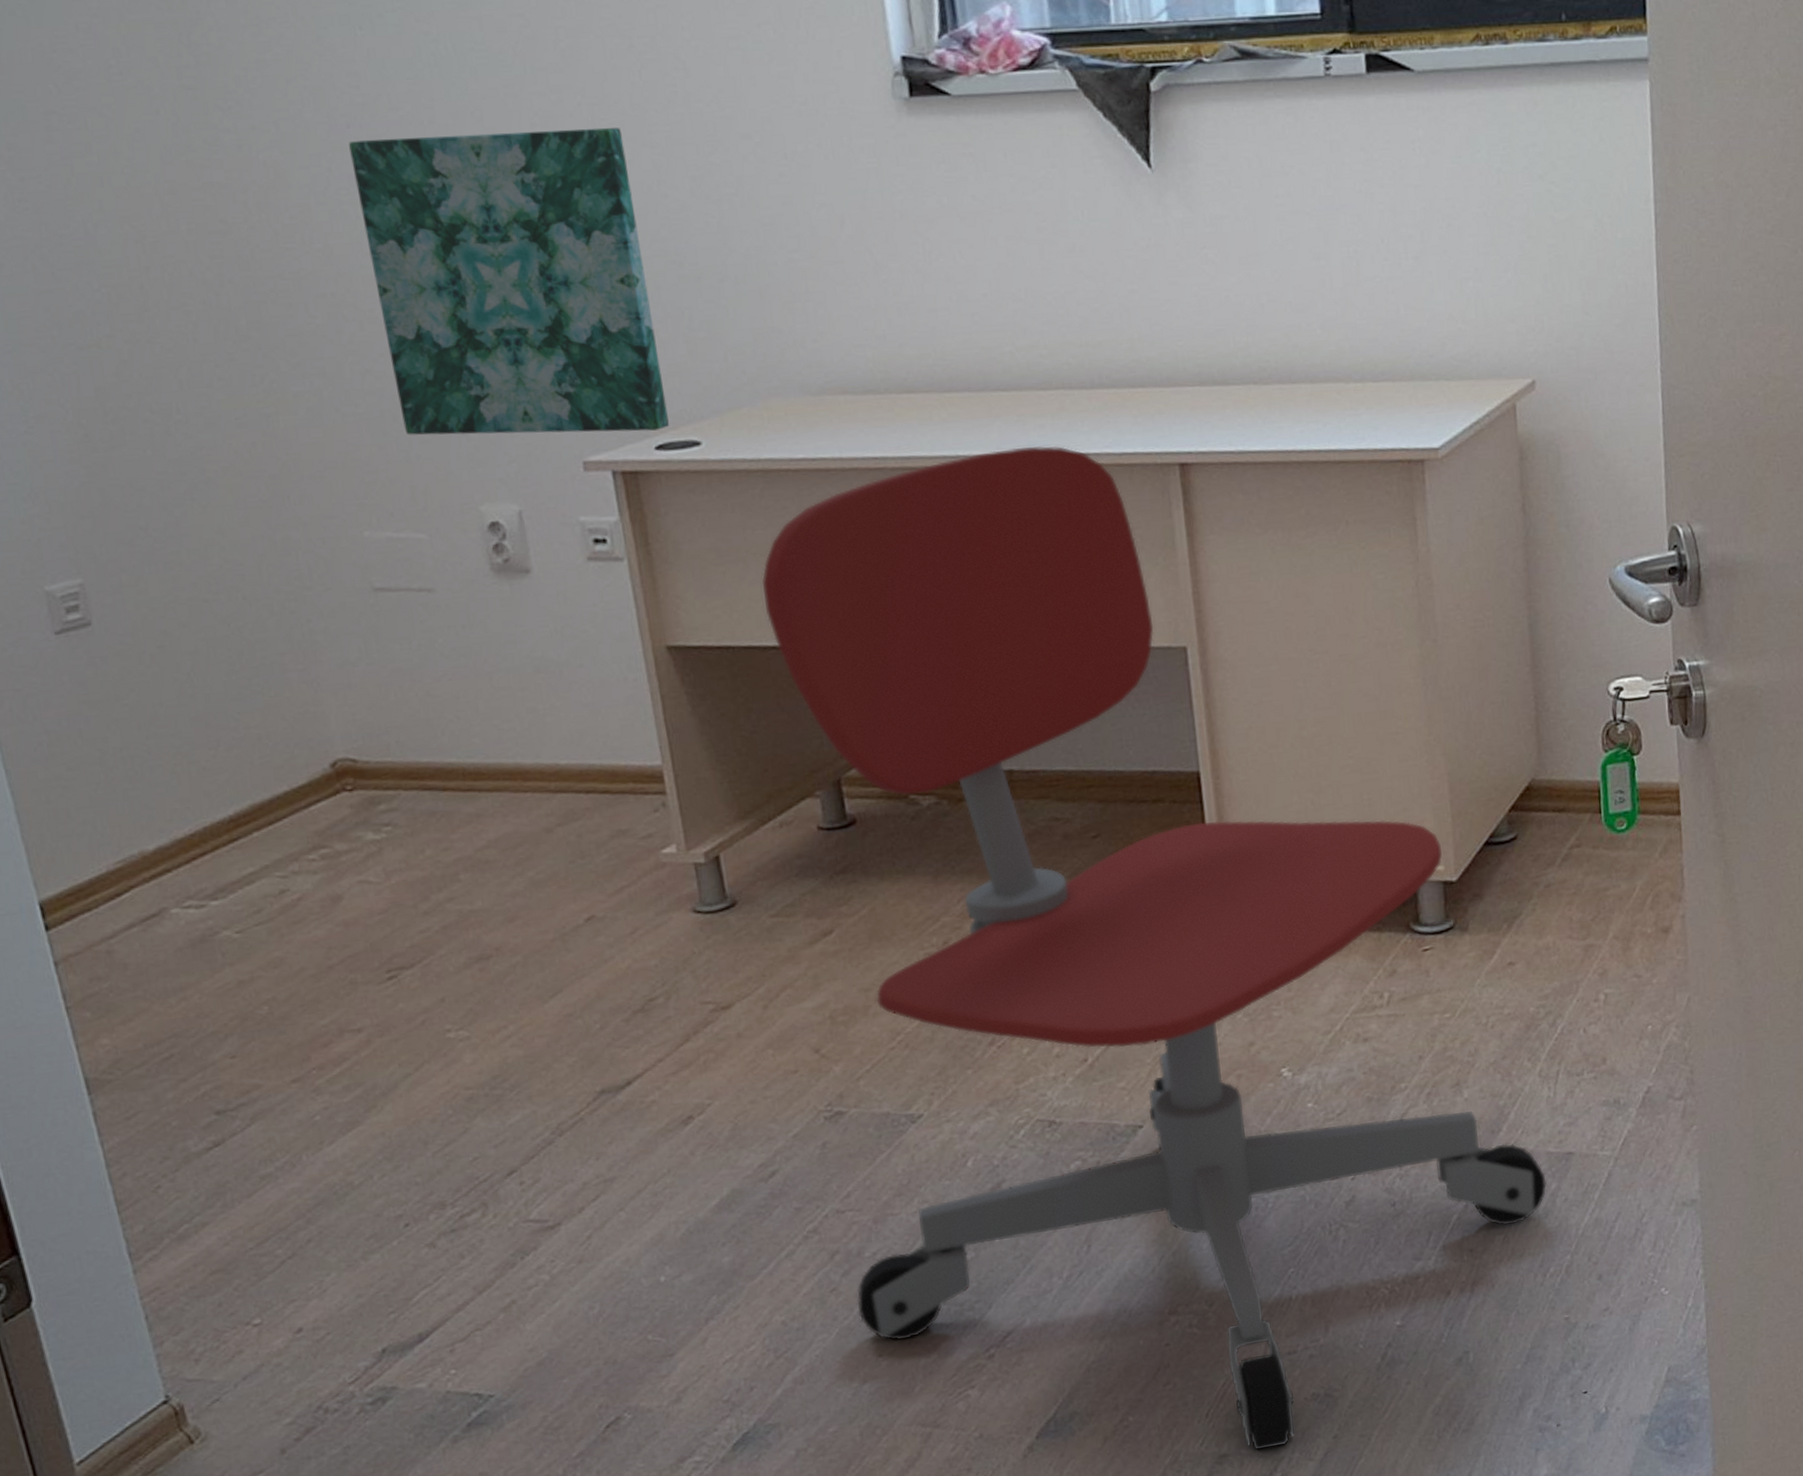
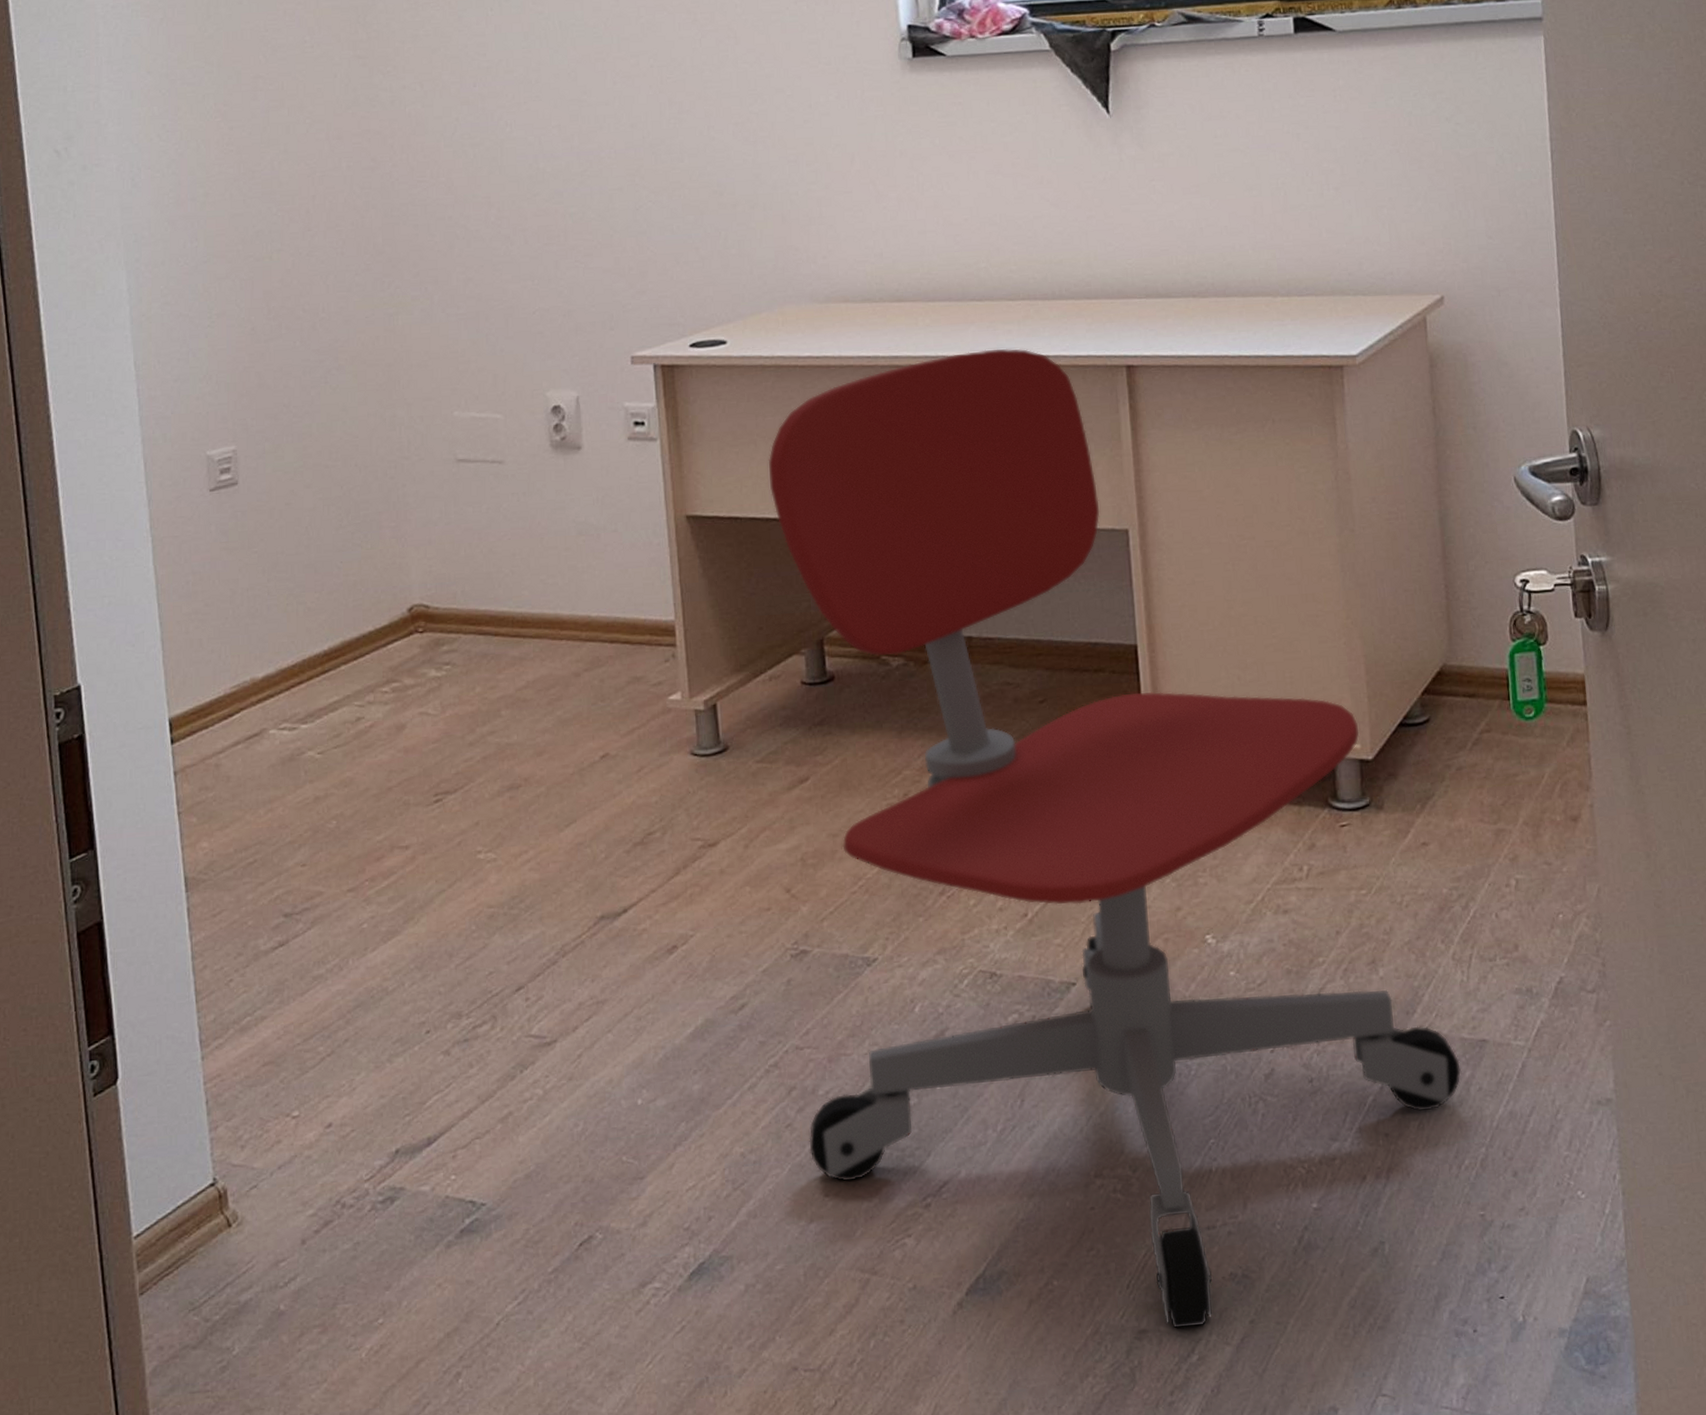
wall art: present [349,127,669,435] -> none [474,84,702,333]

